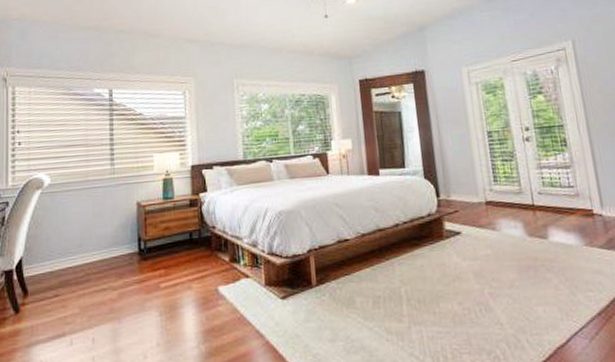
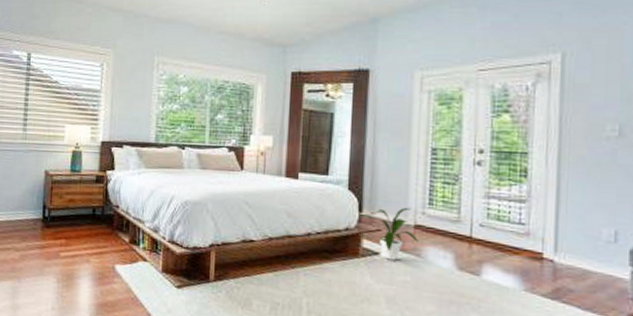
house plant: none [448,186,491,238] -> present [371,207,418,261]

